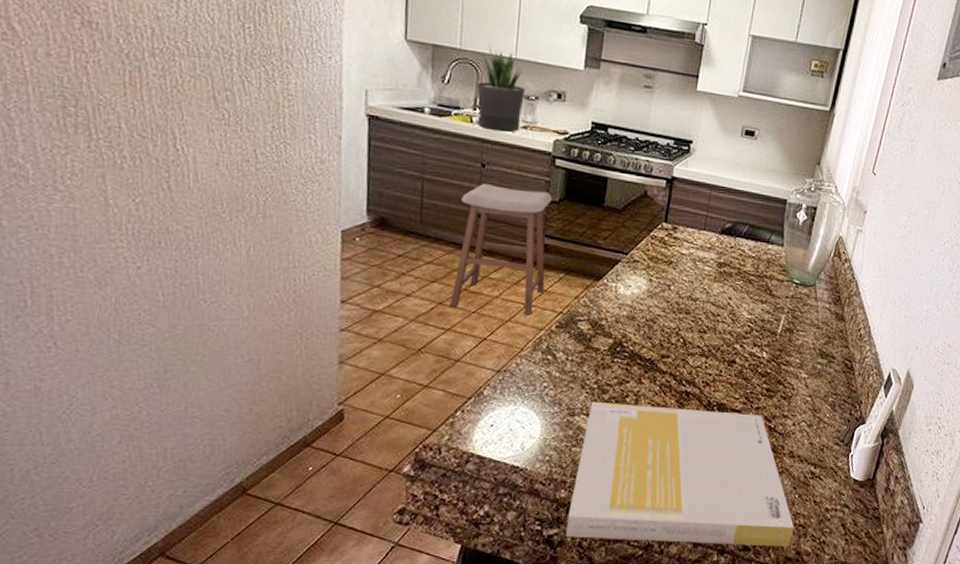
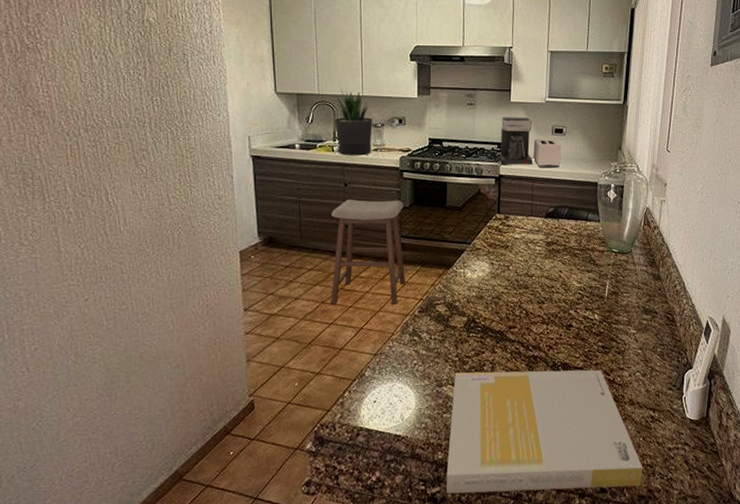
coffee maker: none [674,108,719,170] -> present [499,117,532,165]
toaster: none [715,138,751,177] -> present [533,138,562,168]

